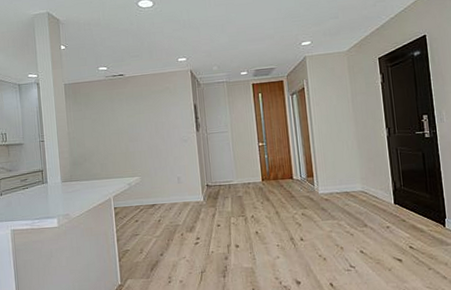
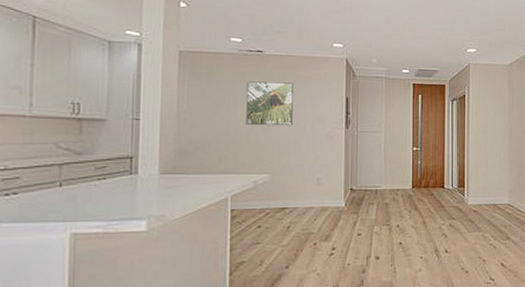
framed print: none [114,98,153,138] -> present [246,81,293,126]

